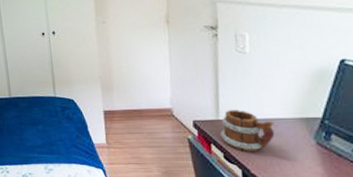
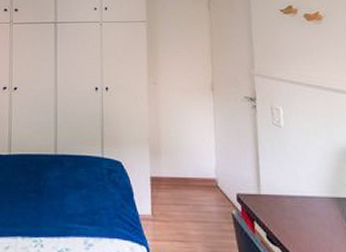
mug: present [220,110,275,152] -> none [262,184,312,232]

